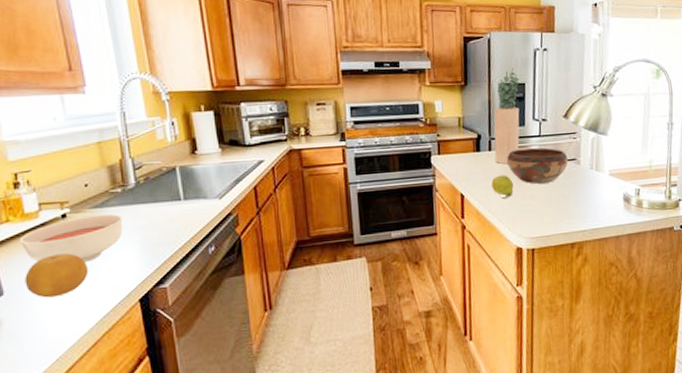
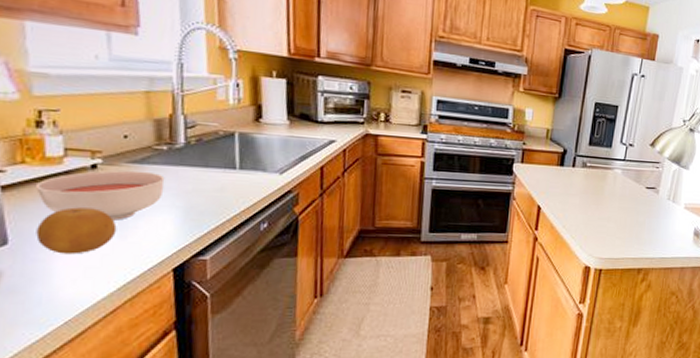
fruit: present [491,175,514,199] -> none [570,193,592,217]
vase: present [494,68,520,165] -> none [577,88,613,183]
decorative bowl: present [506,147,568,184] -> none [588,170,648,207]

